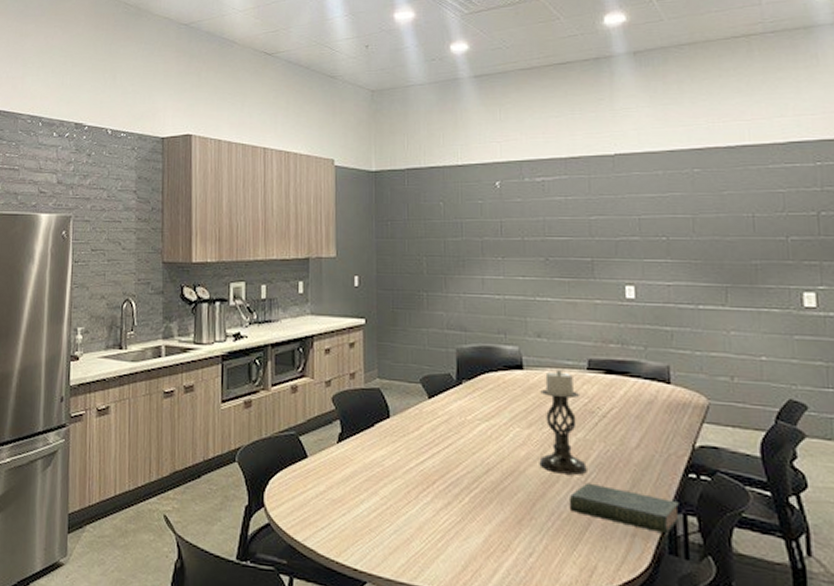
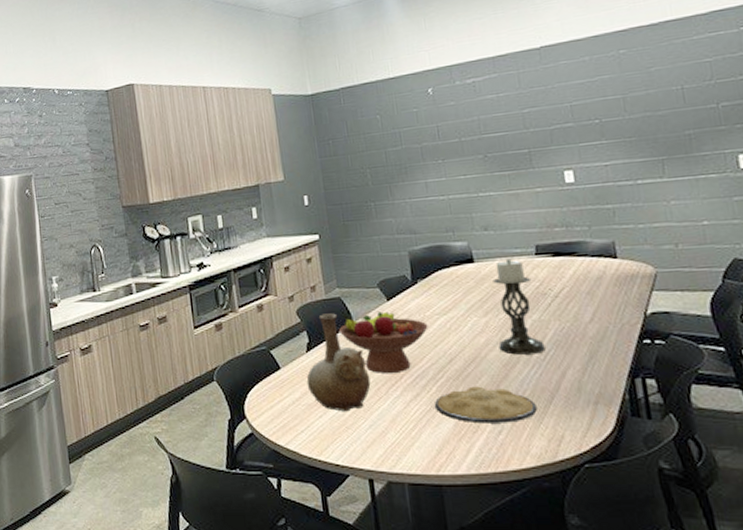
vase: none [333,404,401,513] -> present [306,313,371,412]
fruit bowl: none [373,407,468,477] -> present [338,311,428,373]
plate: none [465,501,572,546] -> present [434,386,537,424]
book: present [569,482,680,535] -> none [530,359,639,399]

